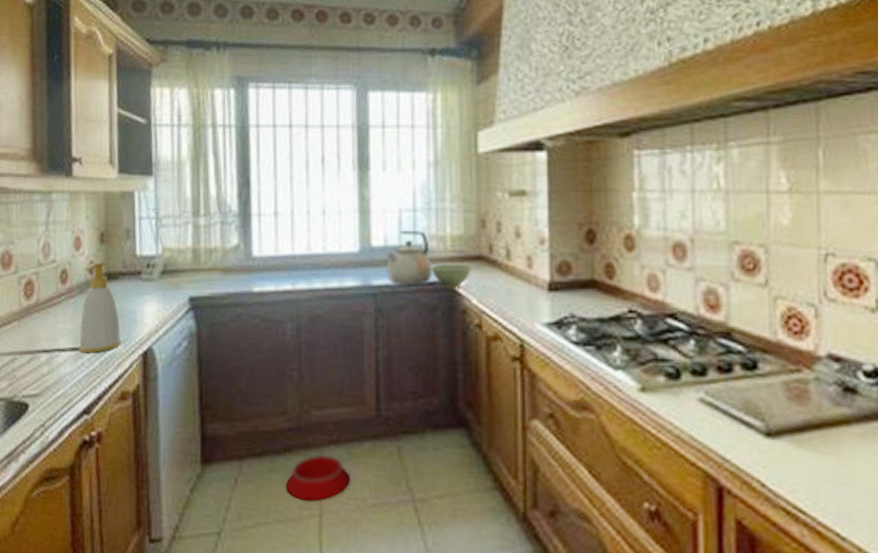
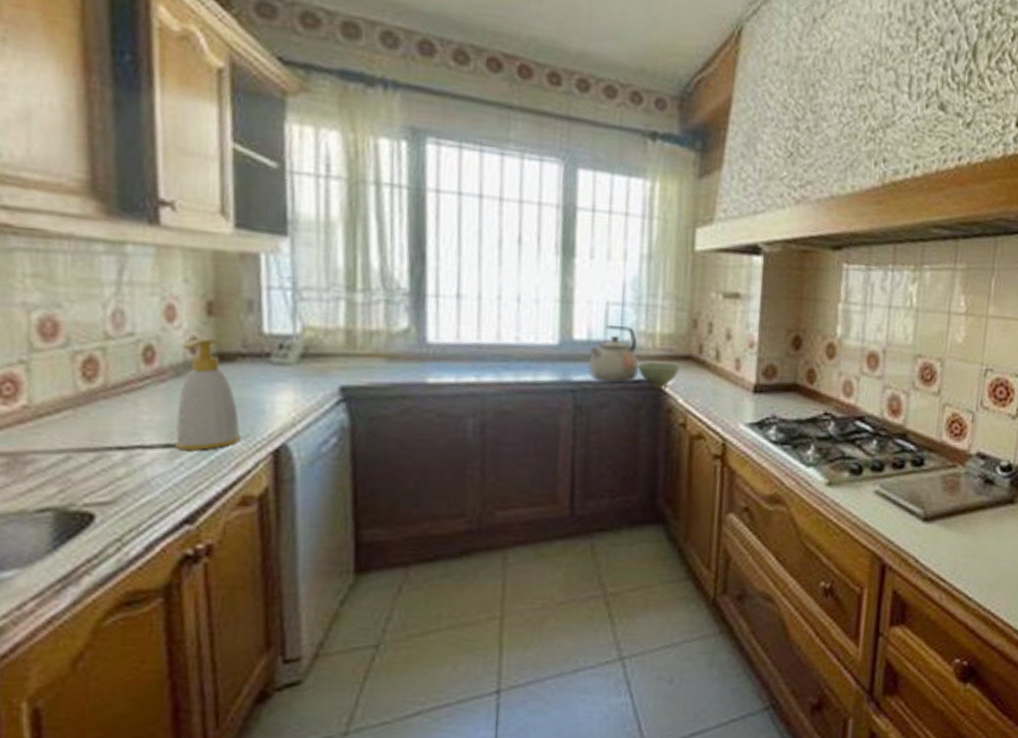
pet bowl: present [286,455,349,502] -> none [461,556,536,604]

